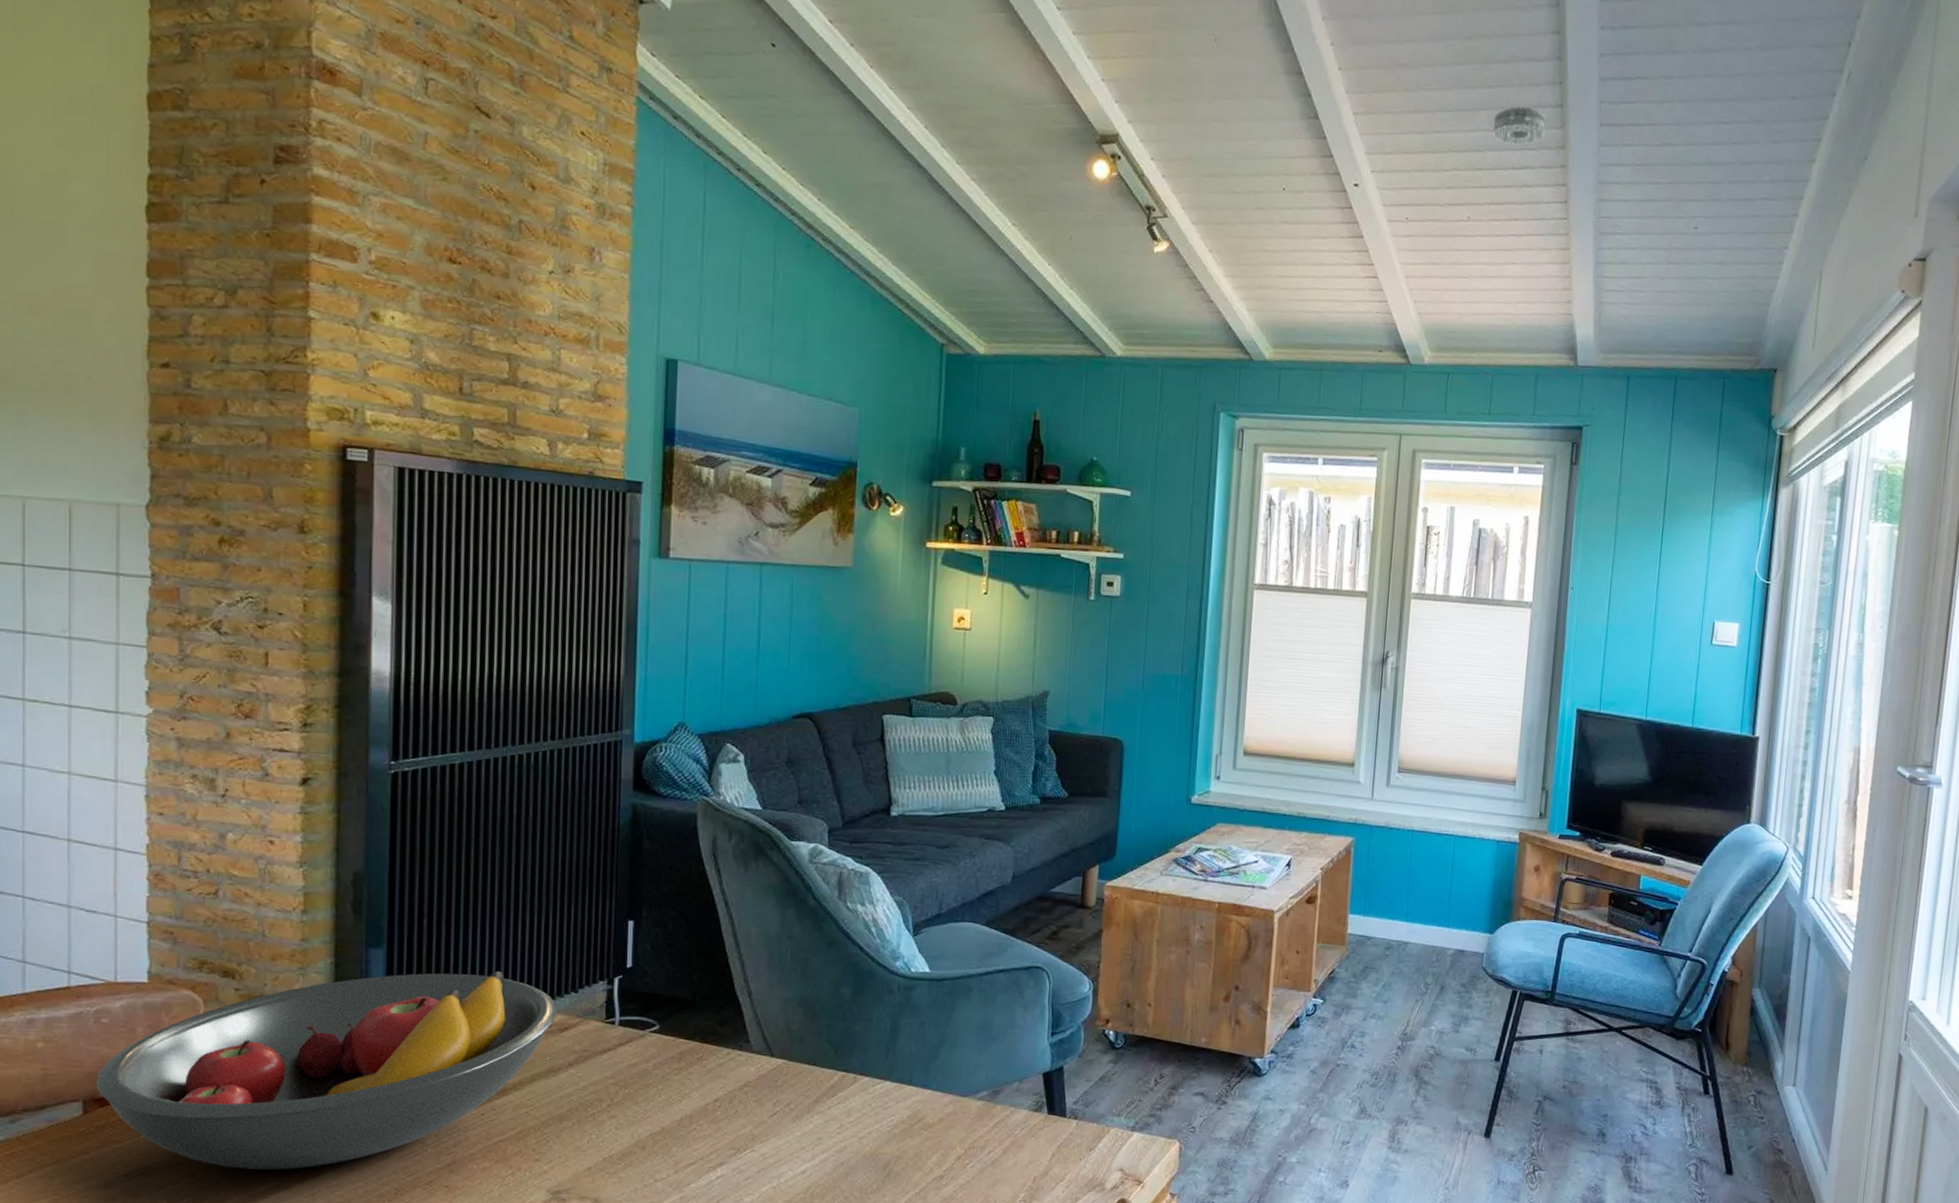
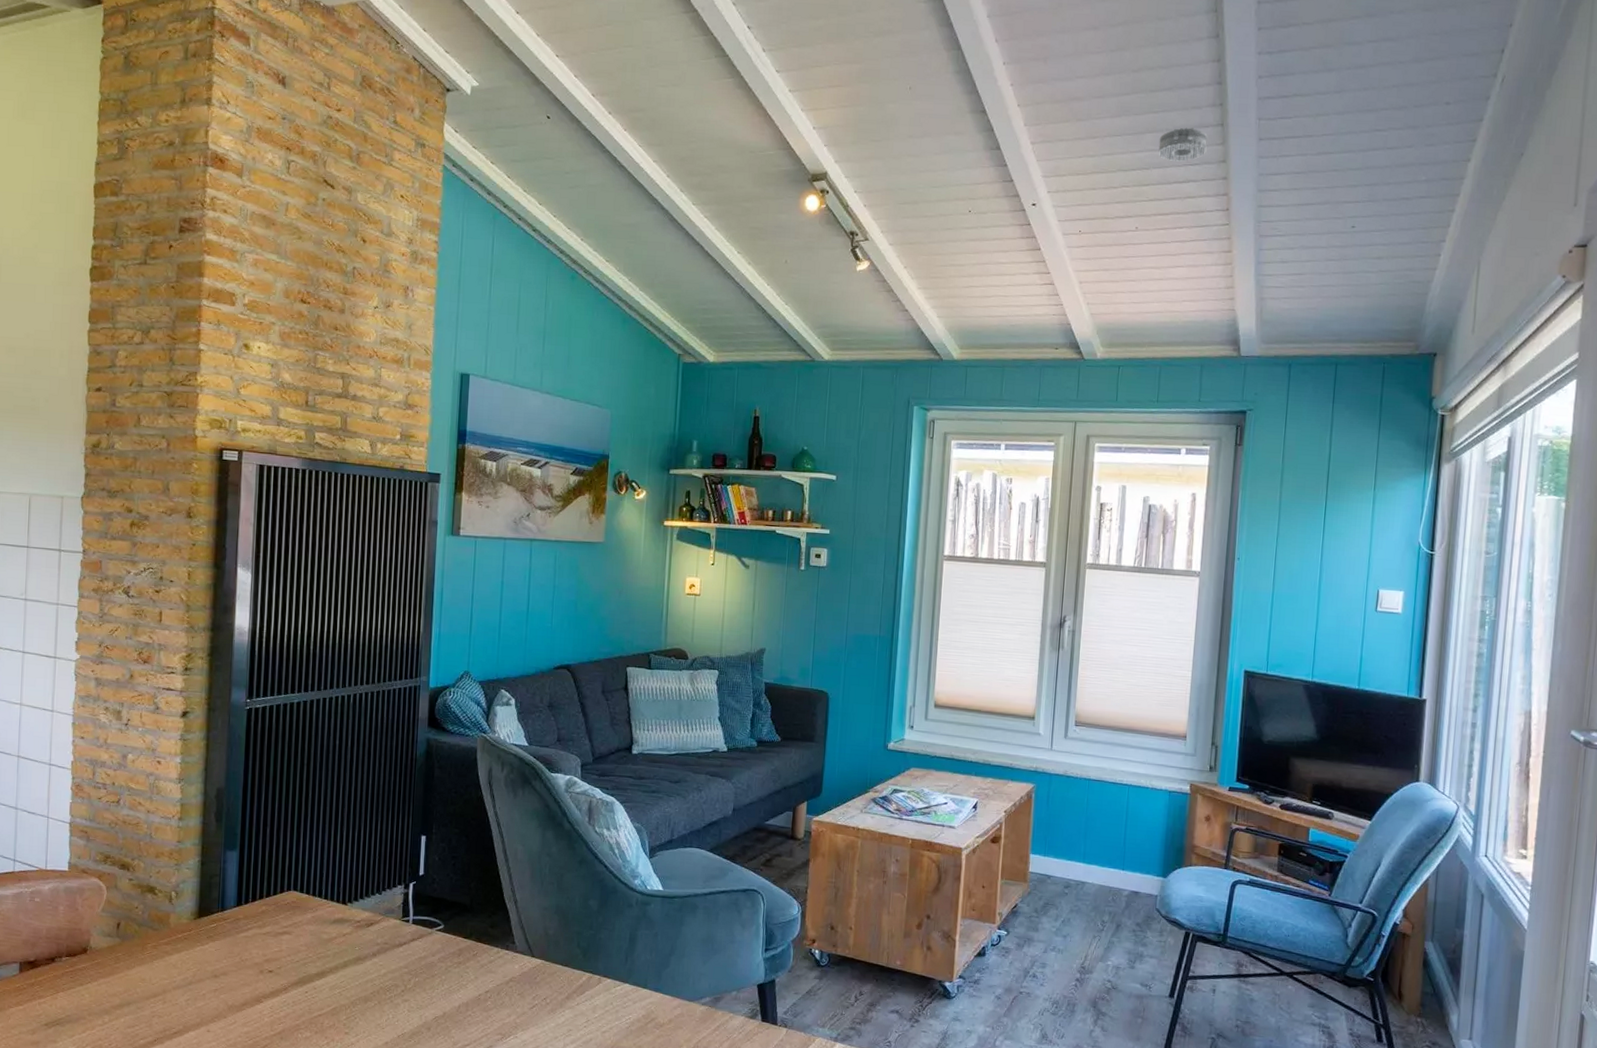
fruit bowl: present [96,971,557,1170] -> none [29,872,365,1028]

